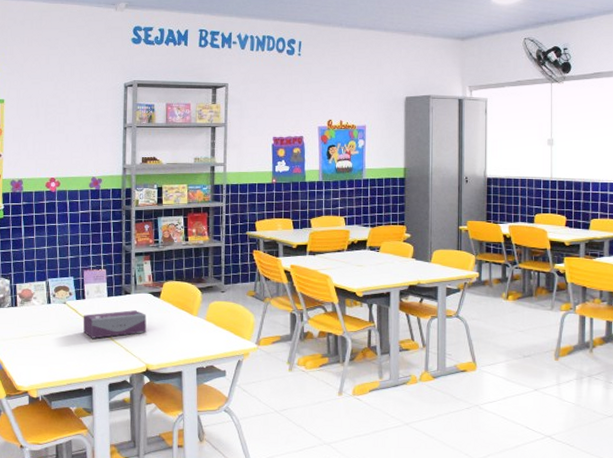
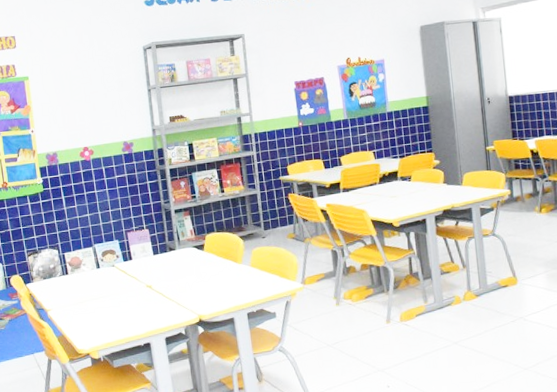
tissue box: present [83,310,147,339] -> none [132,265,195,297]

